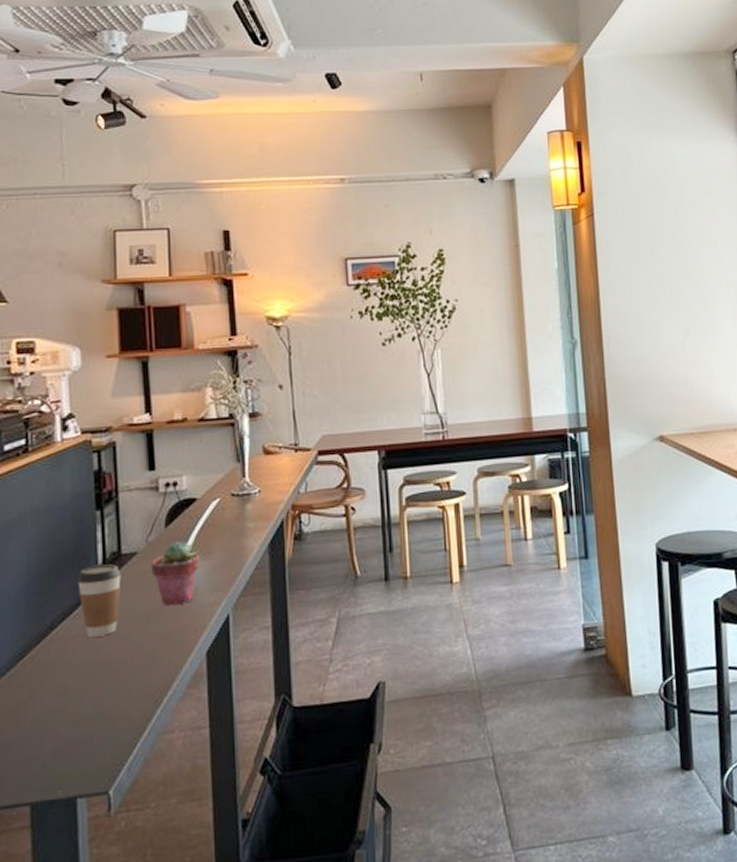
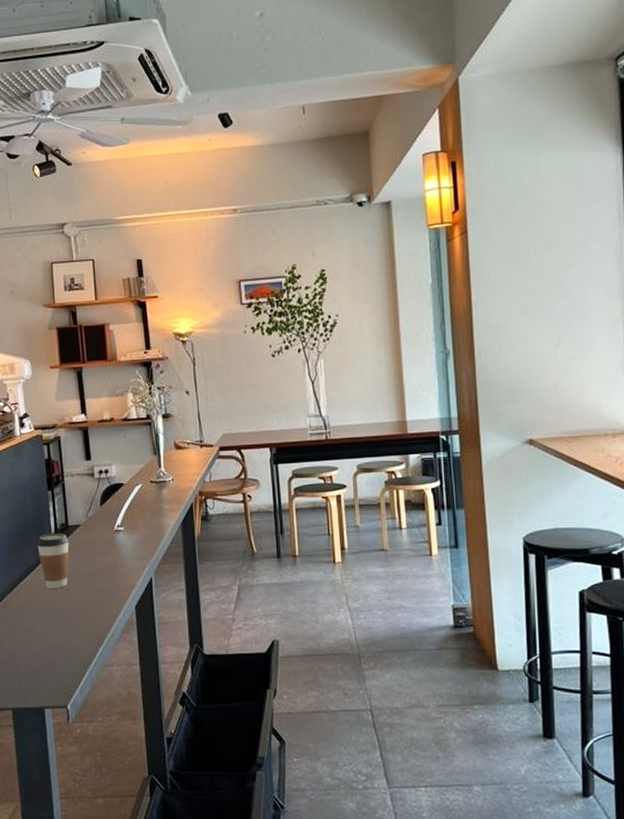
potted succulent: present [151,540,200,606] -> none [90,517,128,568]

